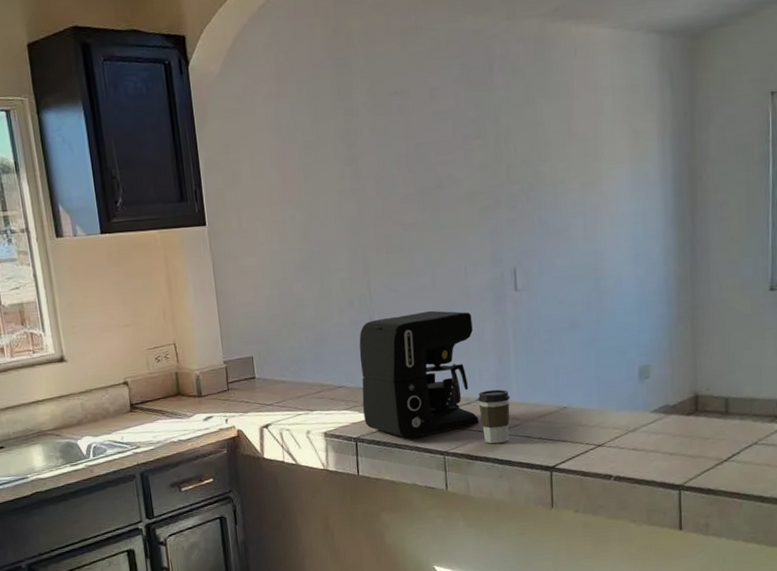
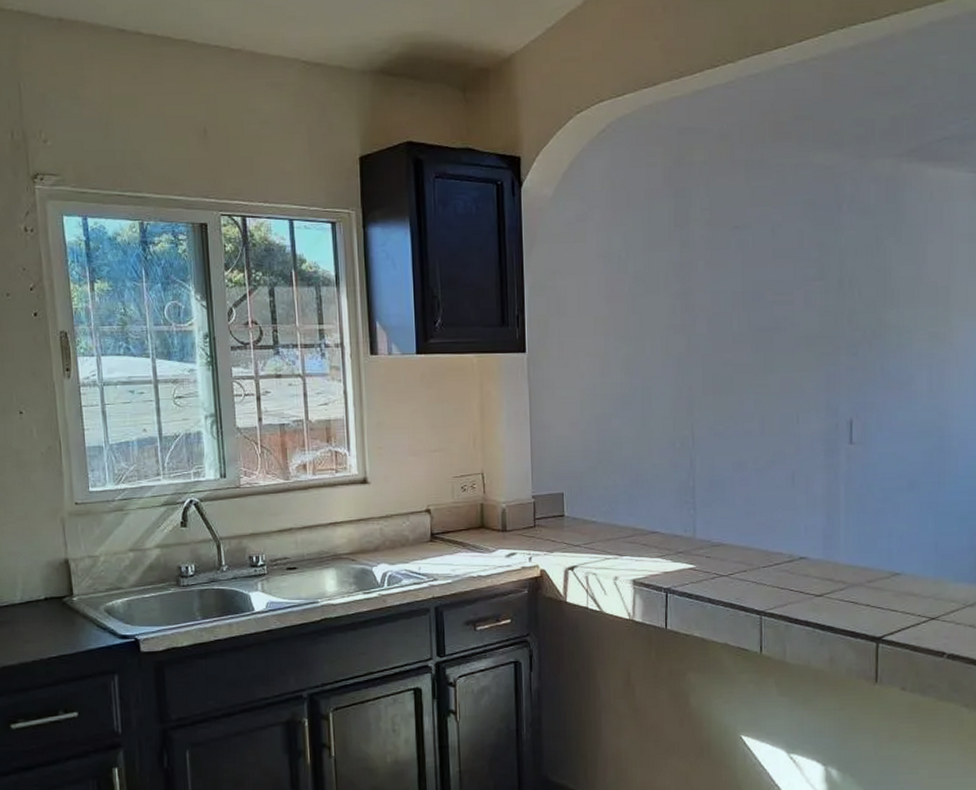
coffee maker: present [359,310,480,438] -> none [676,458,802,593]
coffee cup: present [478,389,510,444] -> none [802,548,837,608]

